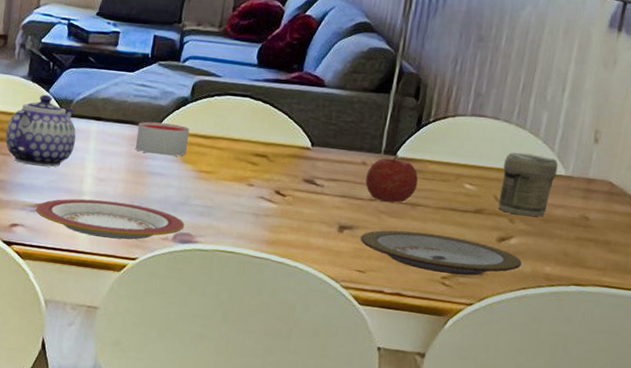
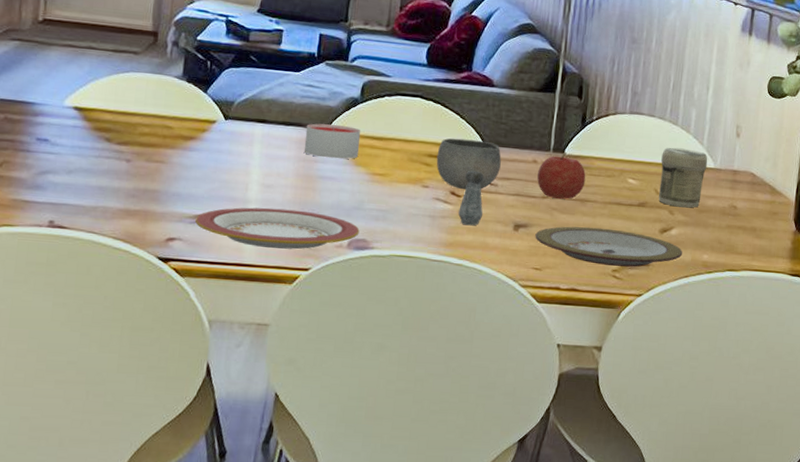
teapot: present [5,94,76,168] -> none [158,95,239,175]
bowl: none [262,138,329,190] -> present [436,138,501,190]
salt shaker: none [282,170,310,225] -> present [458,170,484,226]

